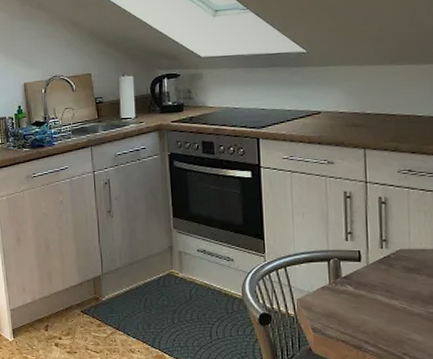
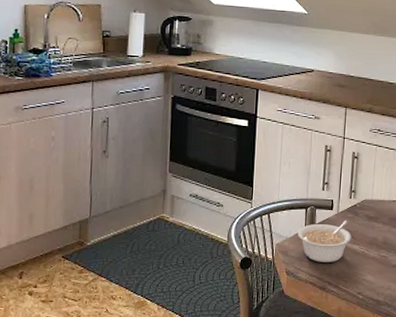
legume: none [321,272,388,319] -> present [297,220,352,262]

